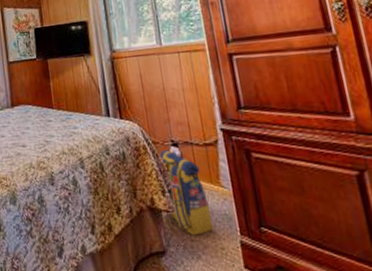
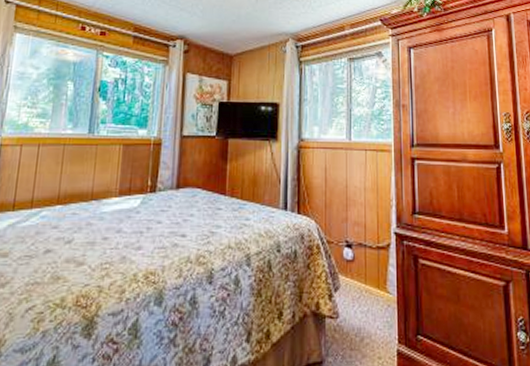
backpack: present [159,150,213,236] -> none [330,251,373,344]

